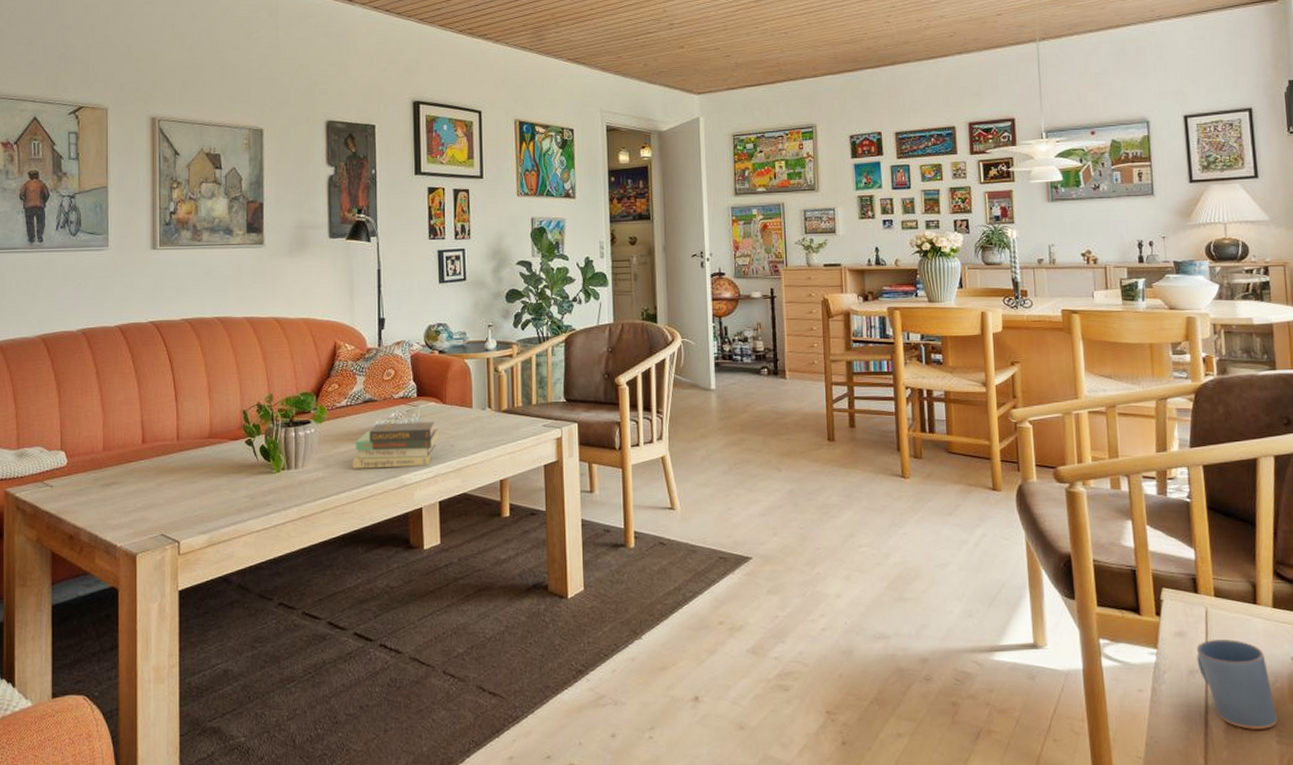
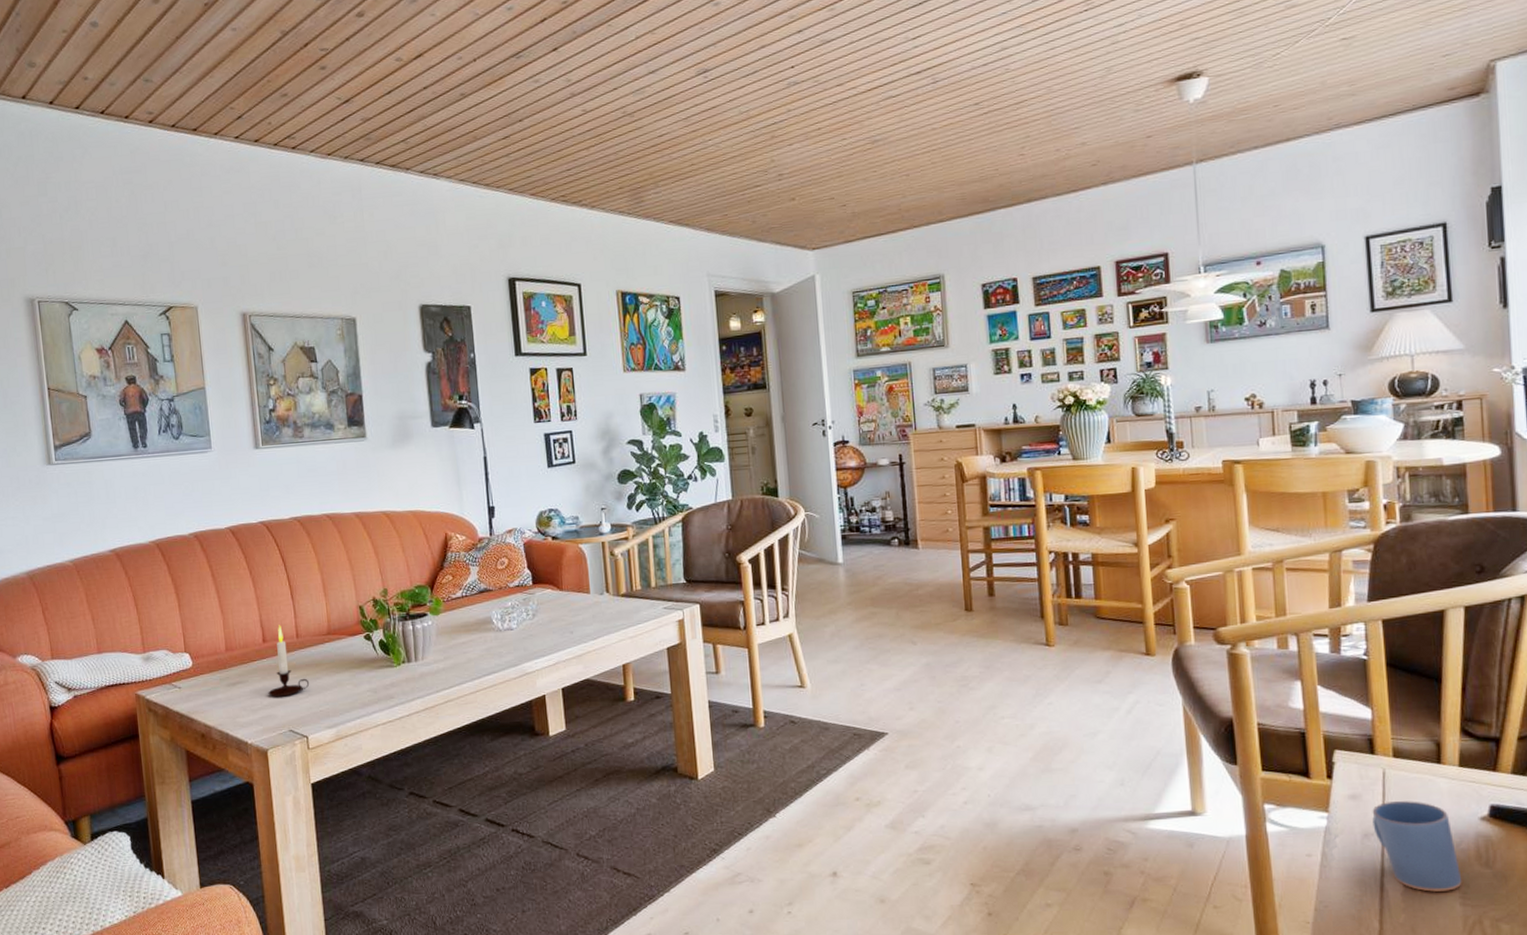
candle: none [143,426,186,500] -> present [268,625,310,697]
books: present [352,421,440,469] -> none [472,609,558,660]

